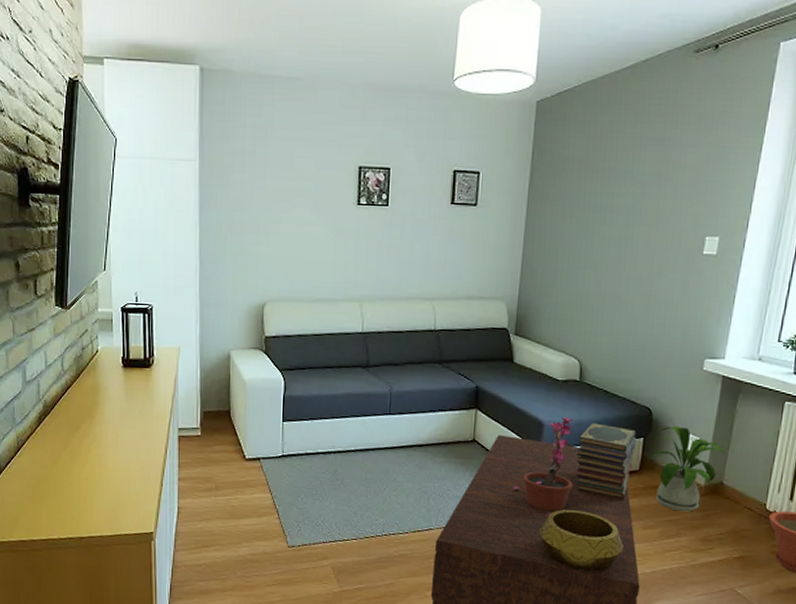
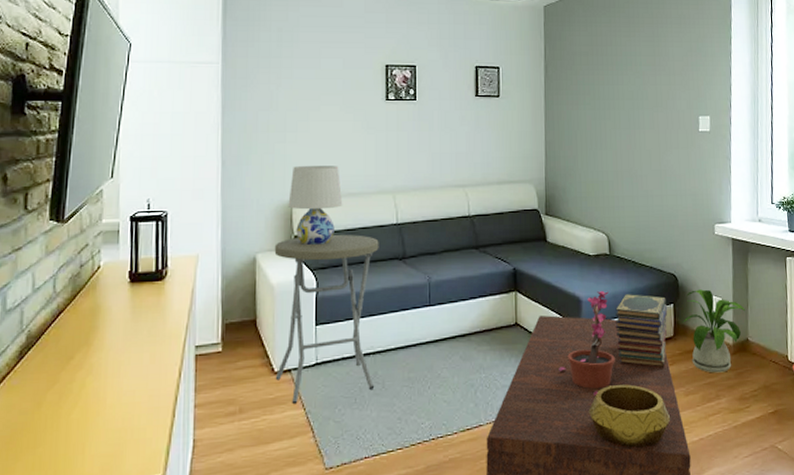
side table: none [246,338,344,489] -> present [274,234,379,405]
table lamp: none [260,269,311,347] -> present [288,166,343,245]

